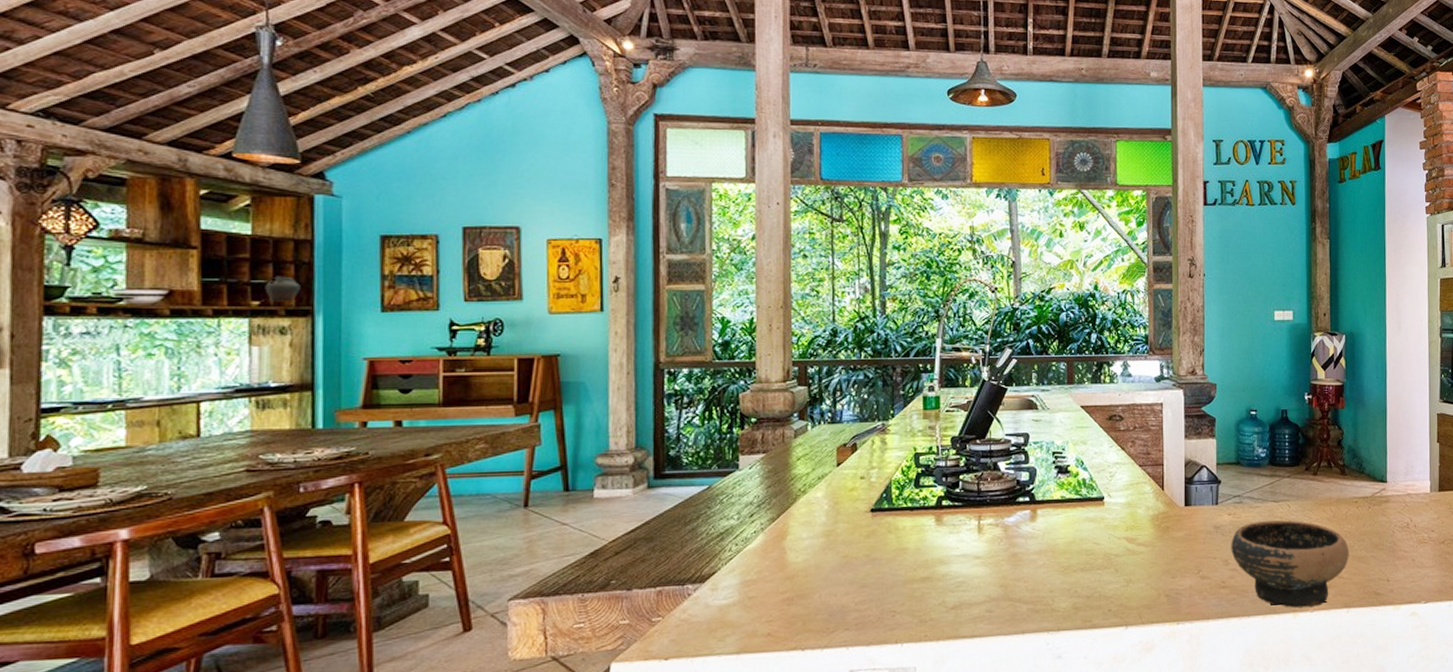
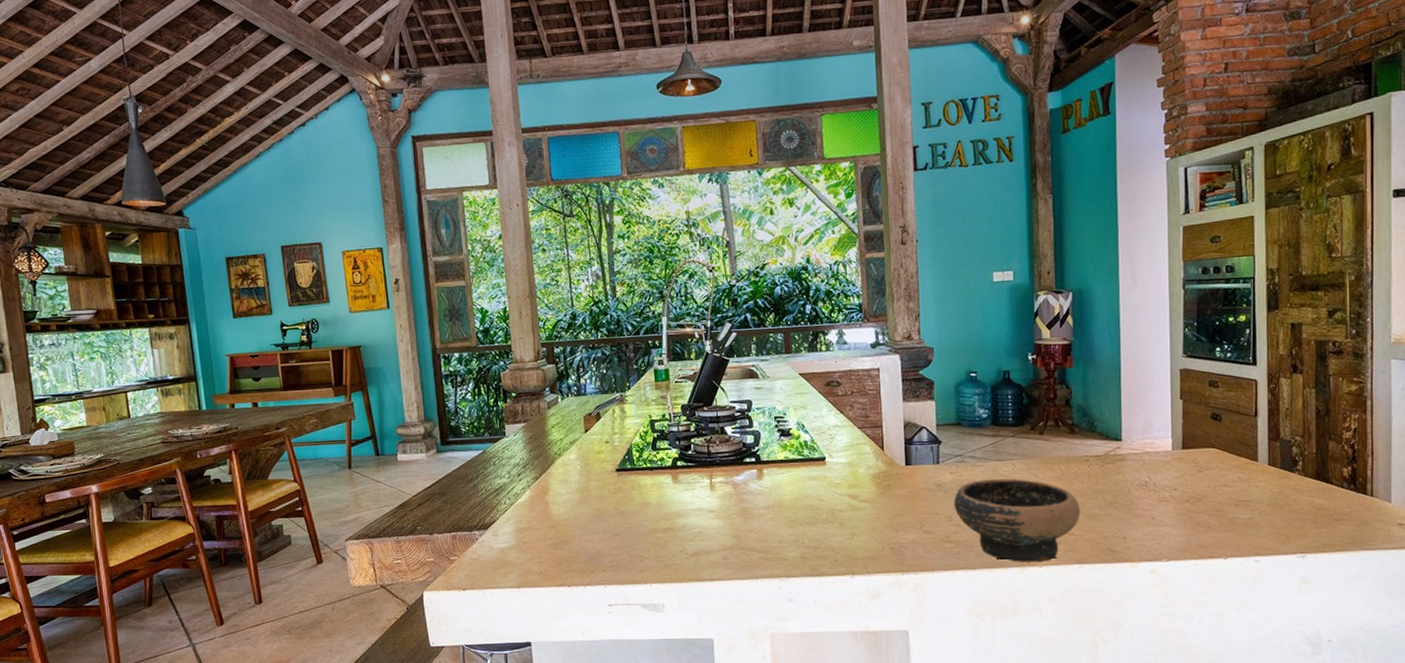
ceramic pot: present [260,276,301,302] -> none [154,294,179,315]

